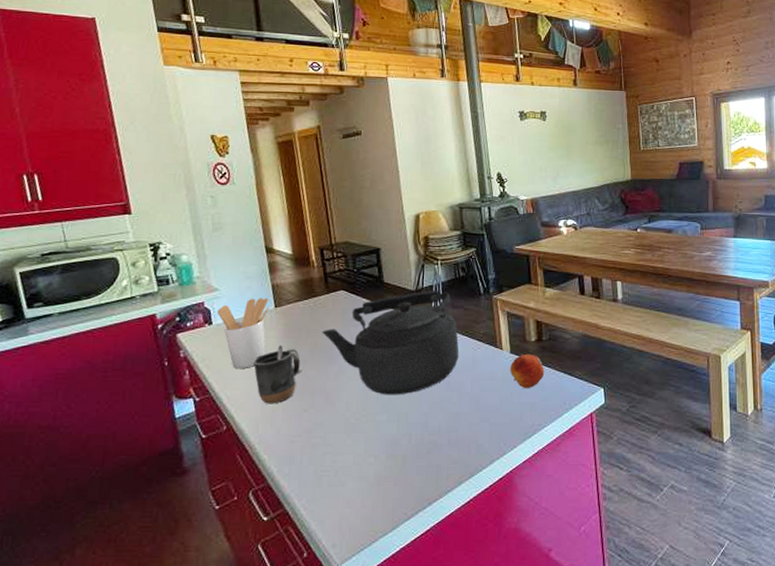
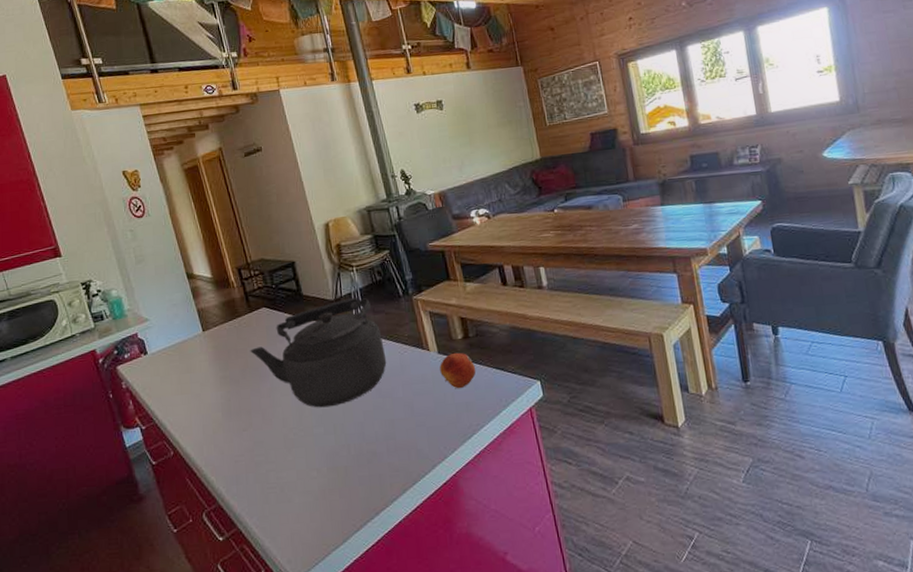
utensil holder: present [218,298,269,370] -> none [151,323,201,395]
mug: present [252,345,302,404] -> none [189,368,237,427]

